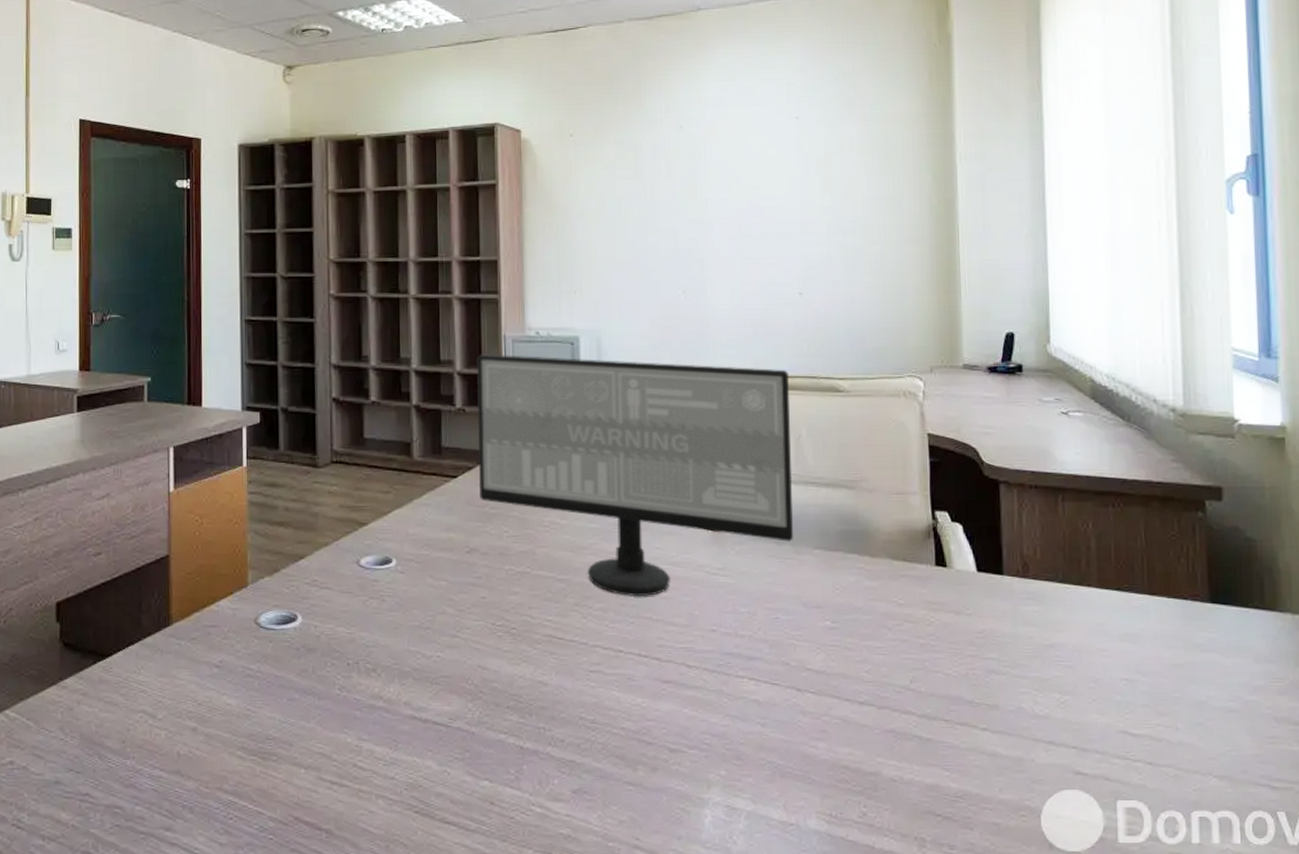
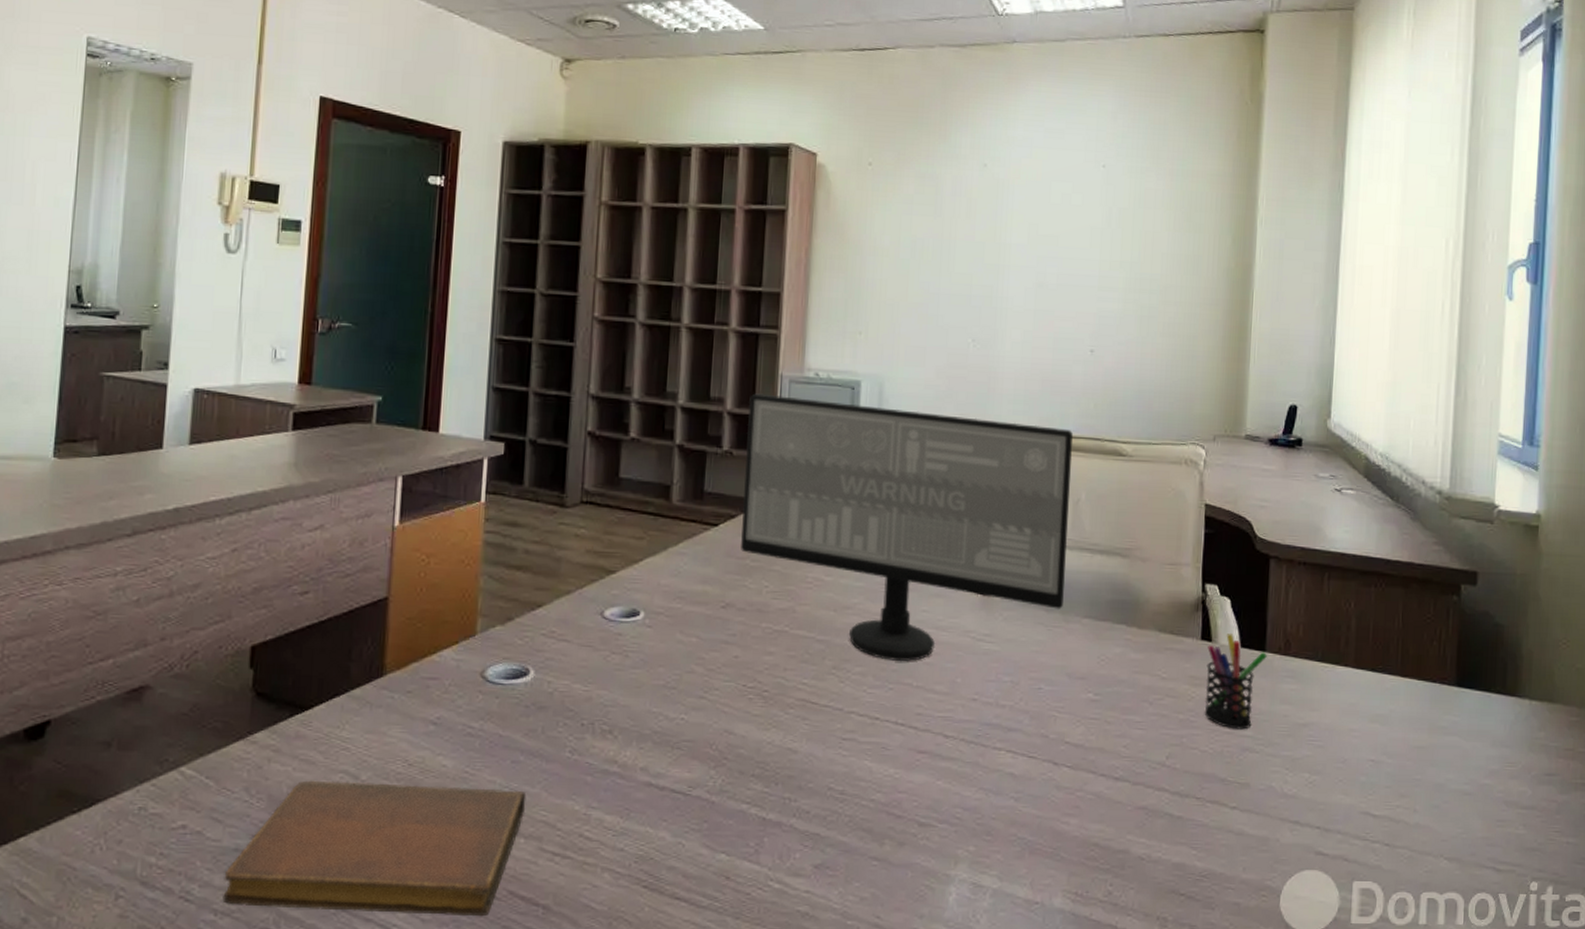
notebook: none [48,720,304,841] -> present [222,780,527,917]
pen holder: none [943,559,1006,652] -> present [1204,634,1268,730]

